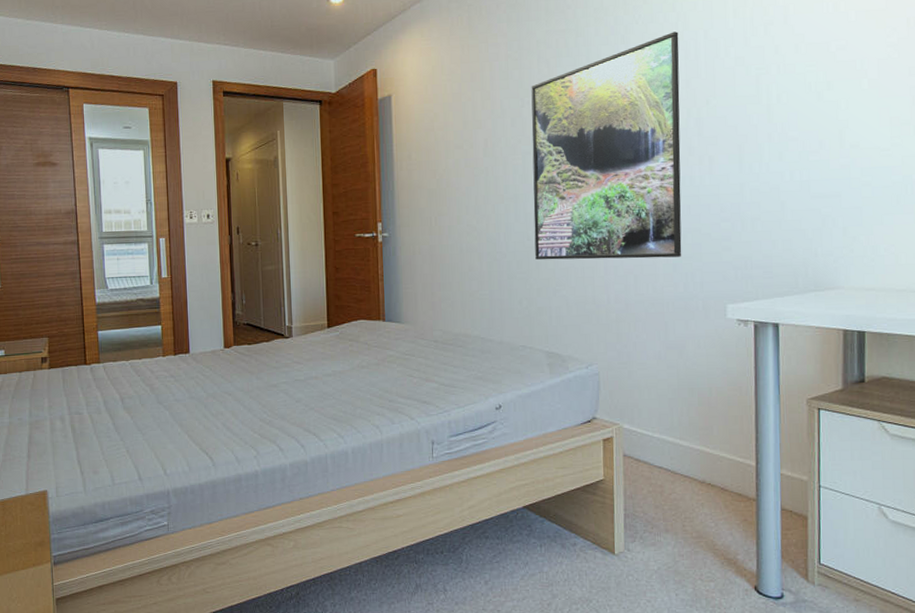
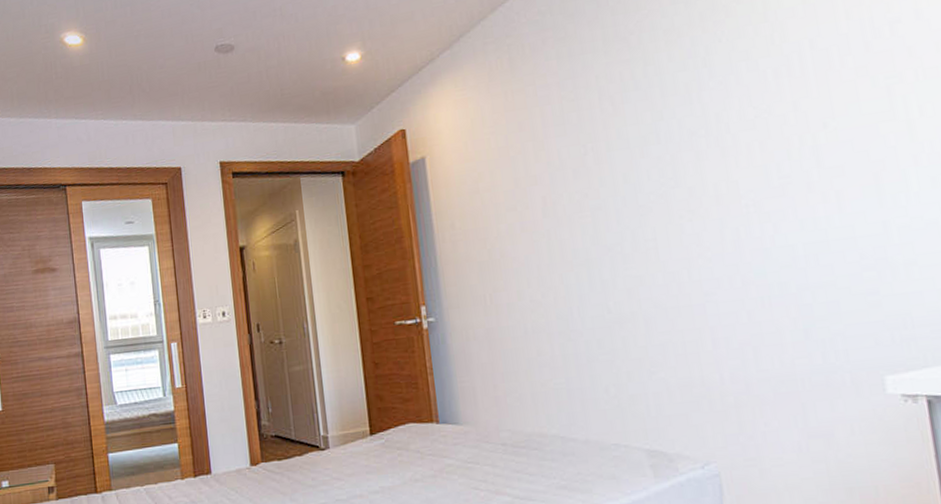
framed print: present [531,31,682,260] -> none [594,45,815,337]

